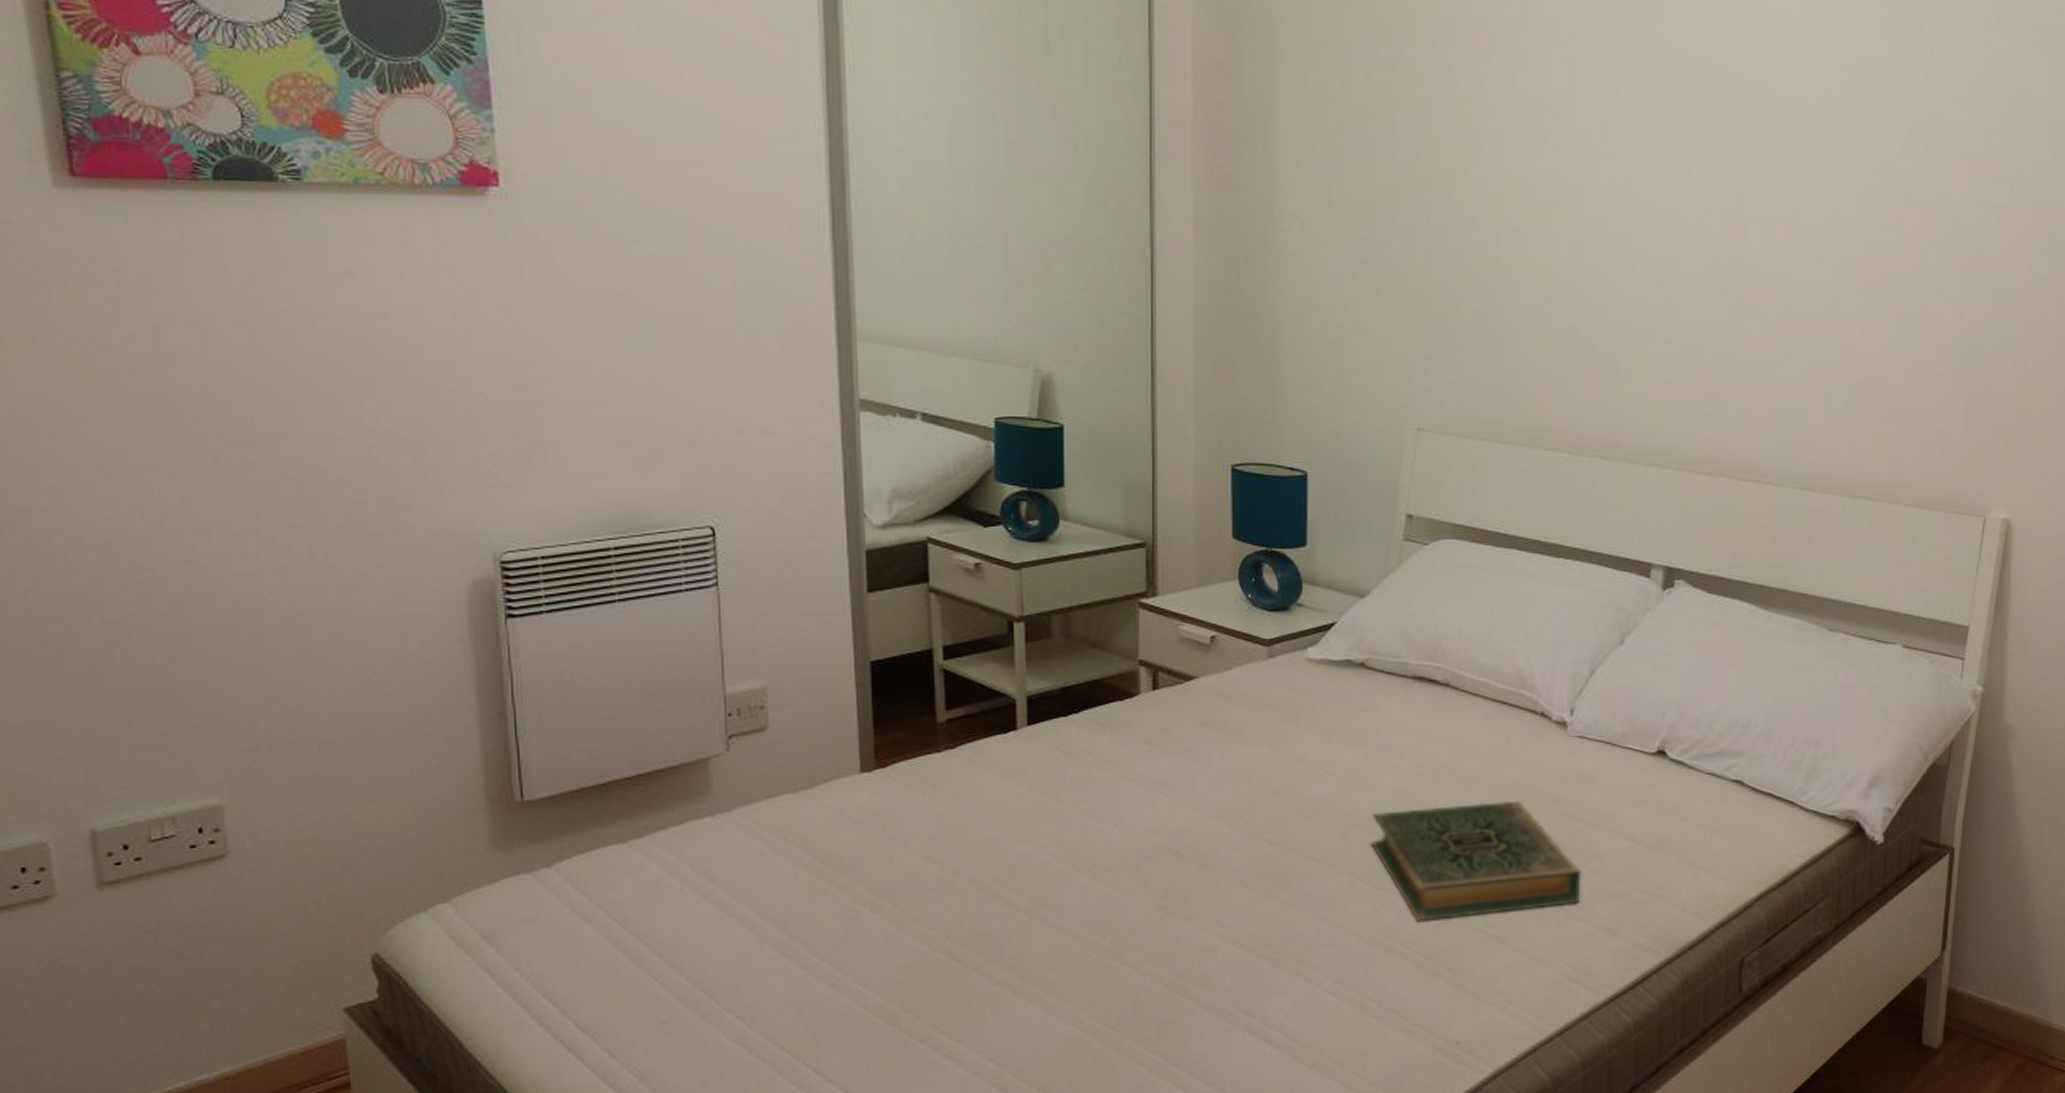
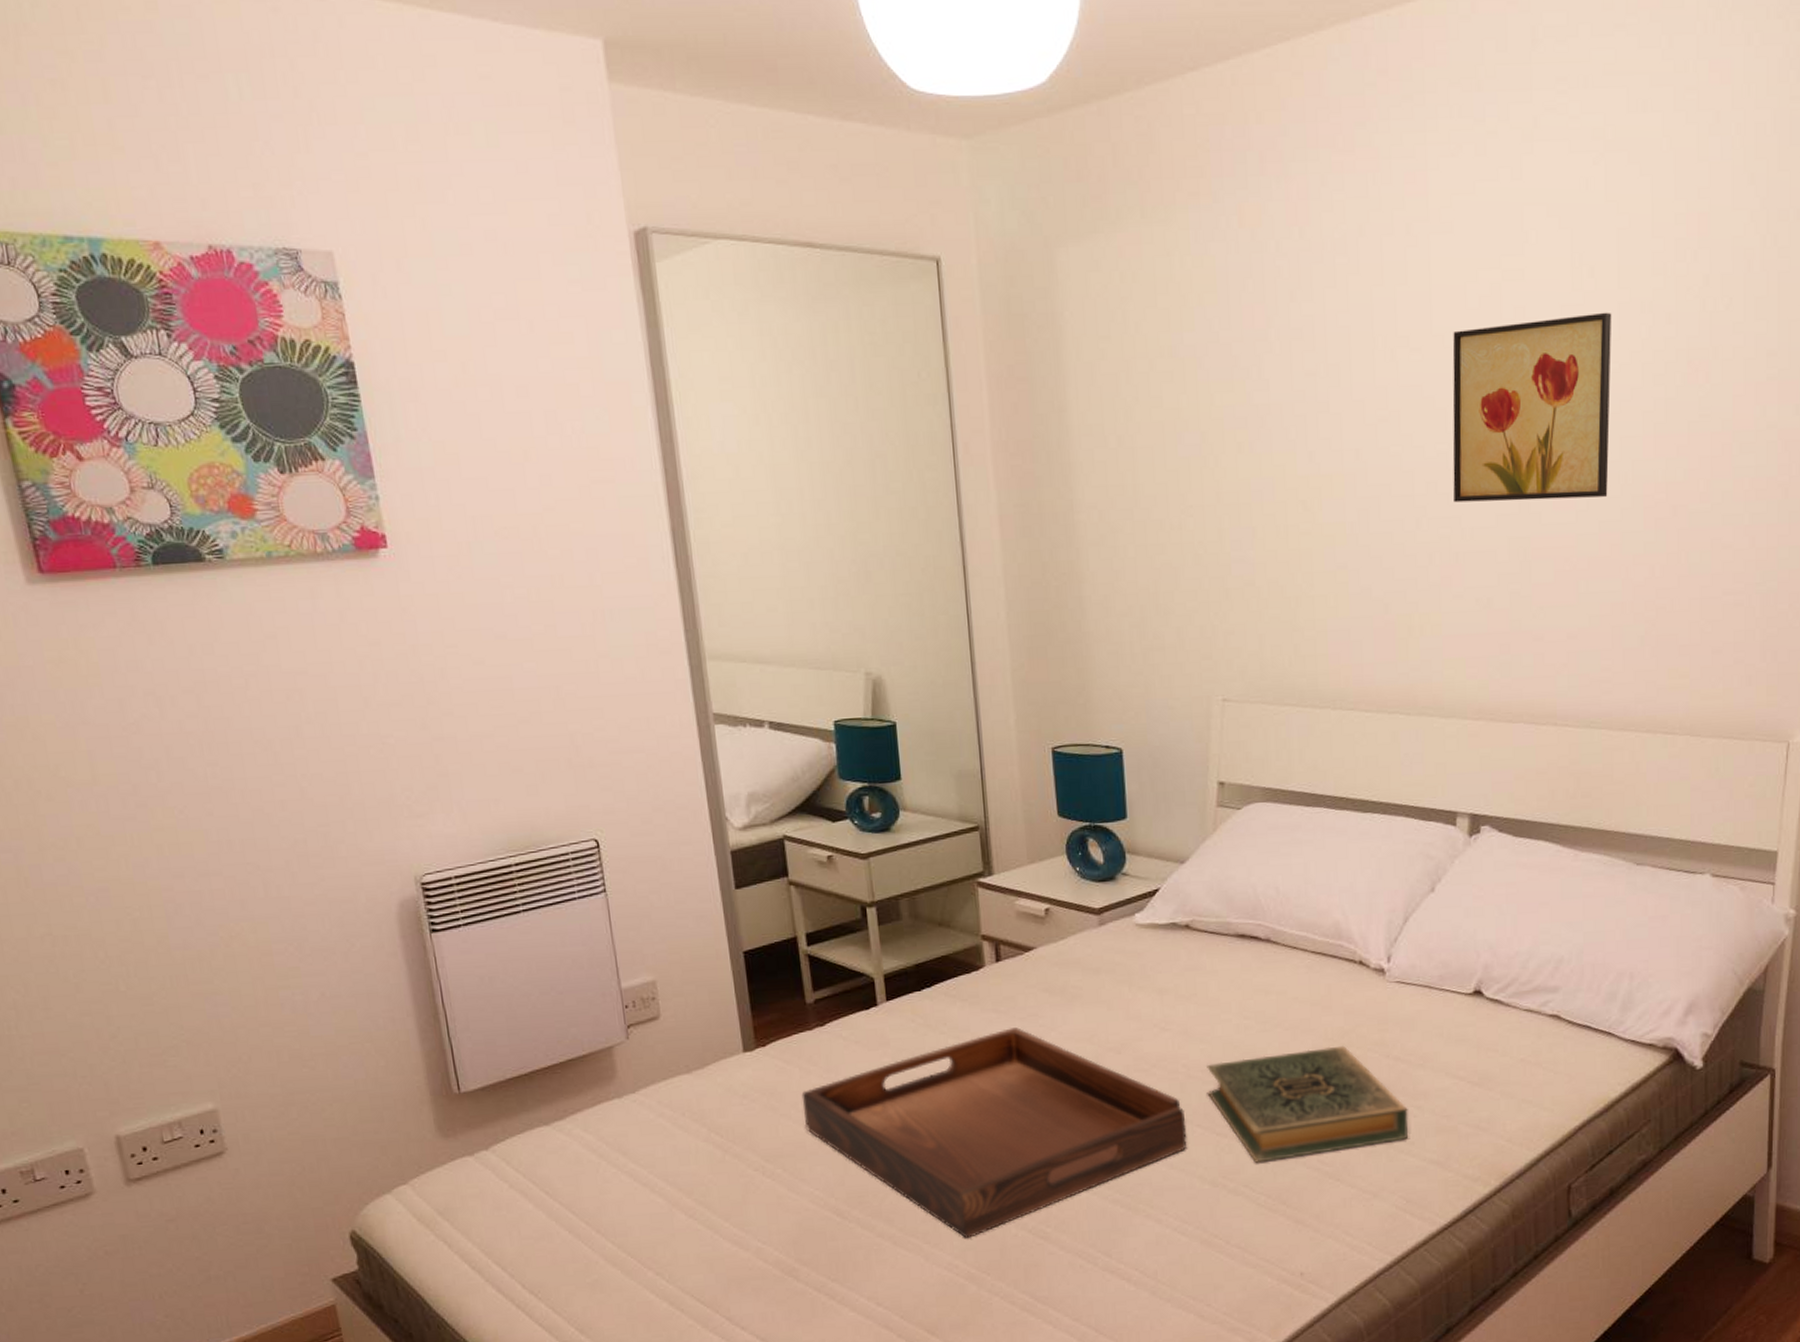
serving tray: none [922,762,1346,990] -> present [801,1027,1187,1238]
wall art: none [1669,72,1838,256] -> present [1452,312,1612,503]

